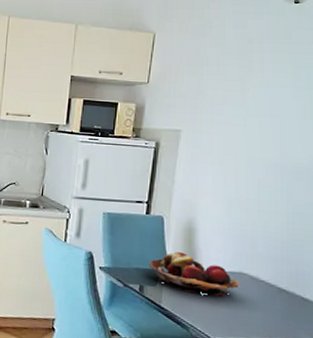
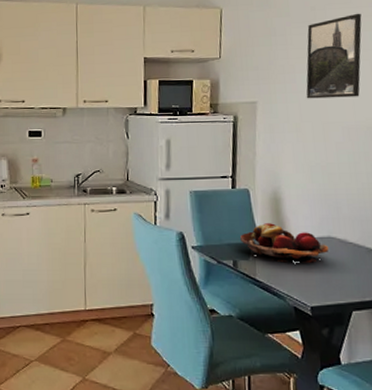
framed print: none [232,49,300,135] -> present [306,13,362,99]

